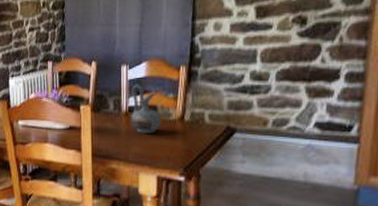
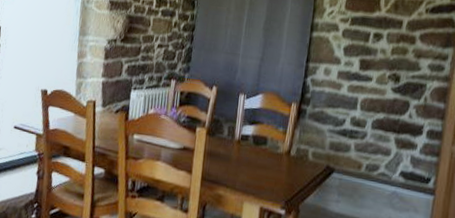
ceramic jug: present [131,84,162,133] -> none [242,114,271,164]

